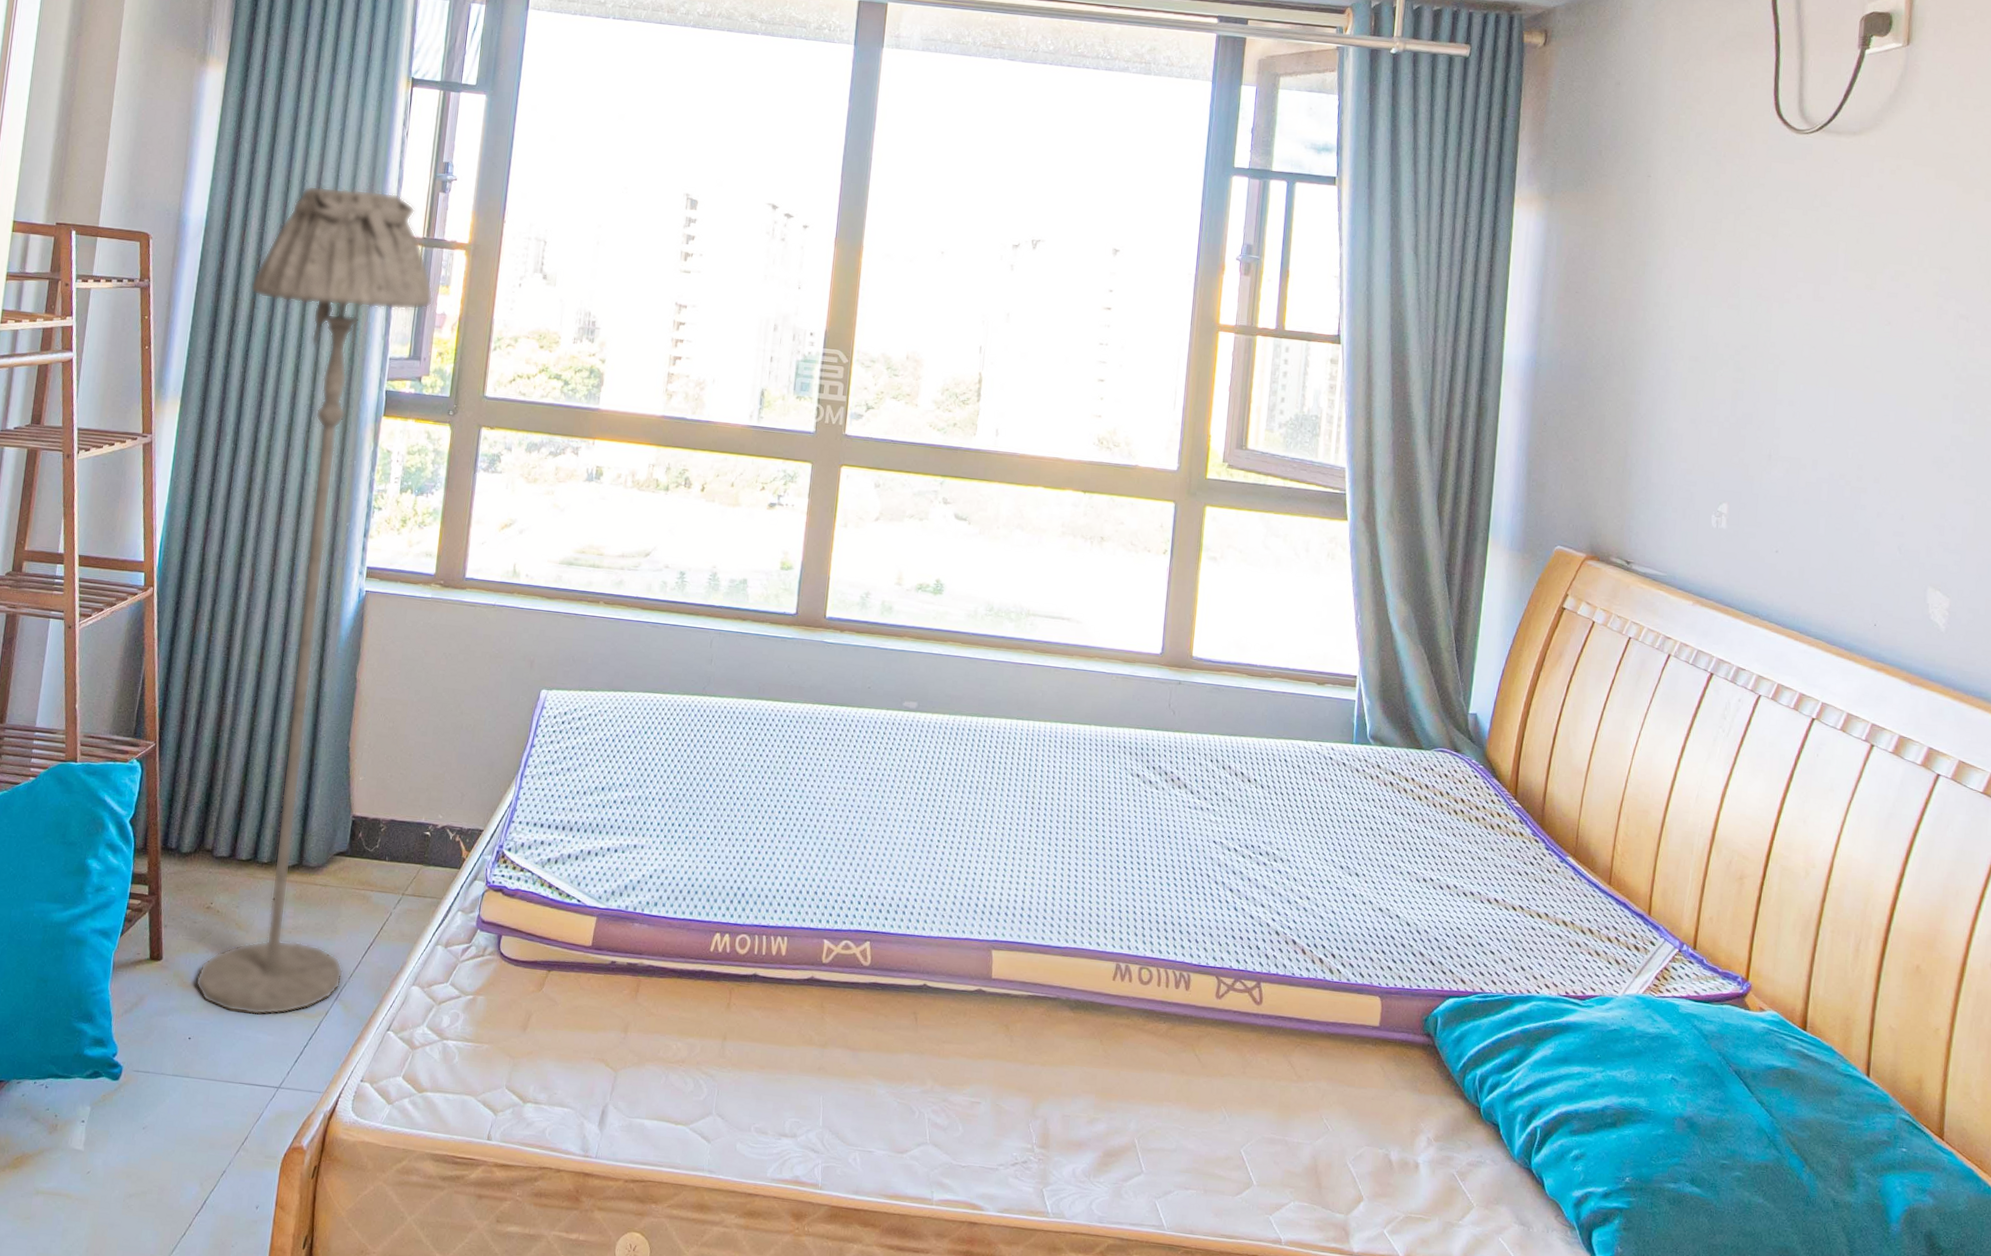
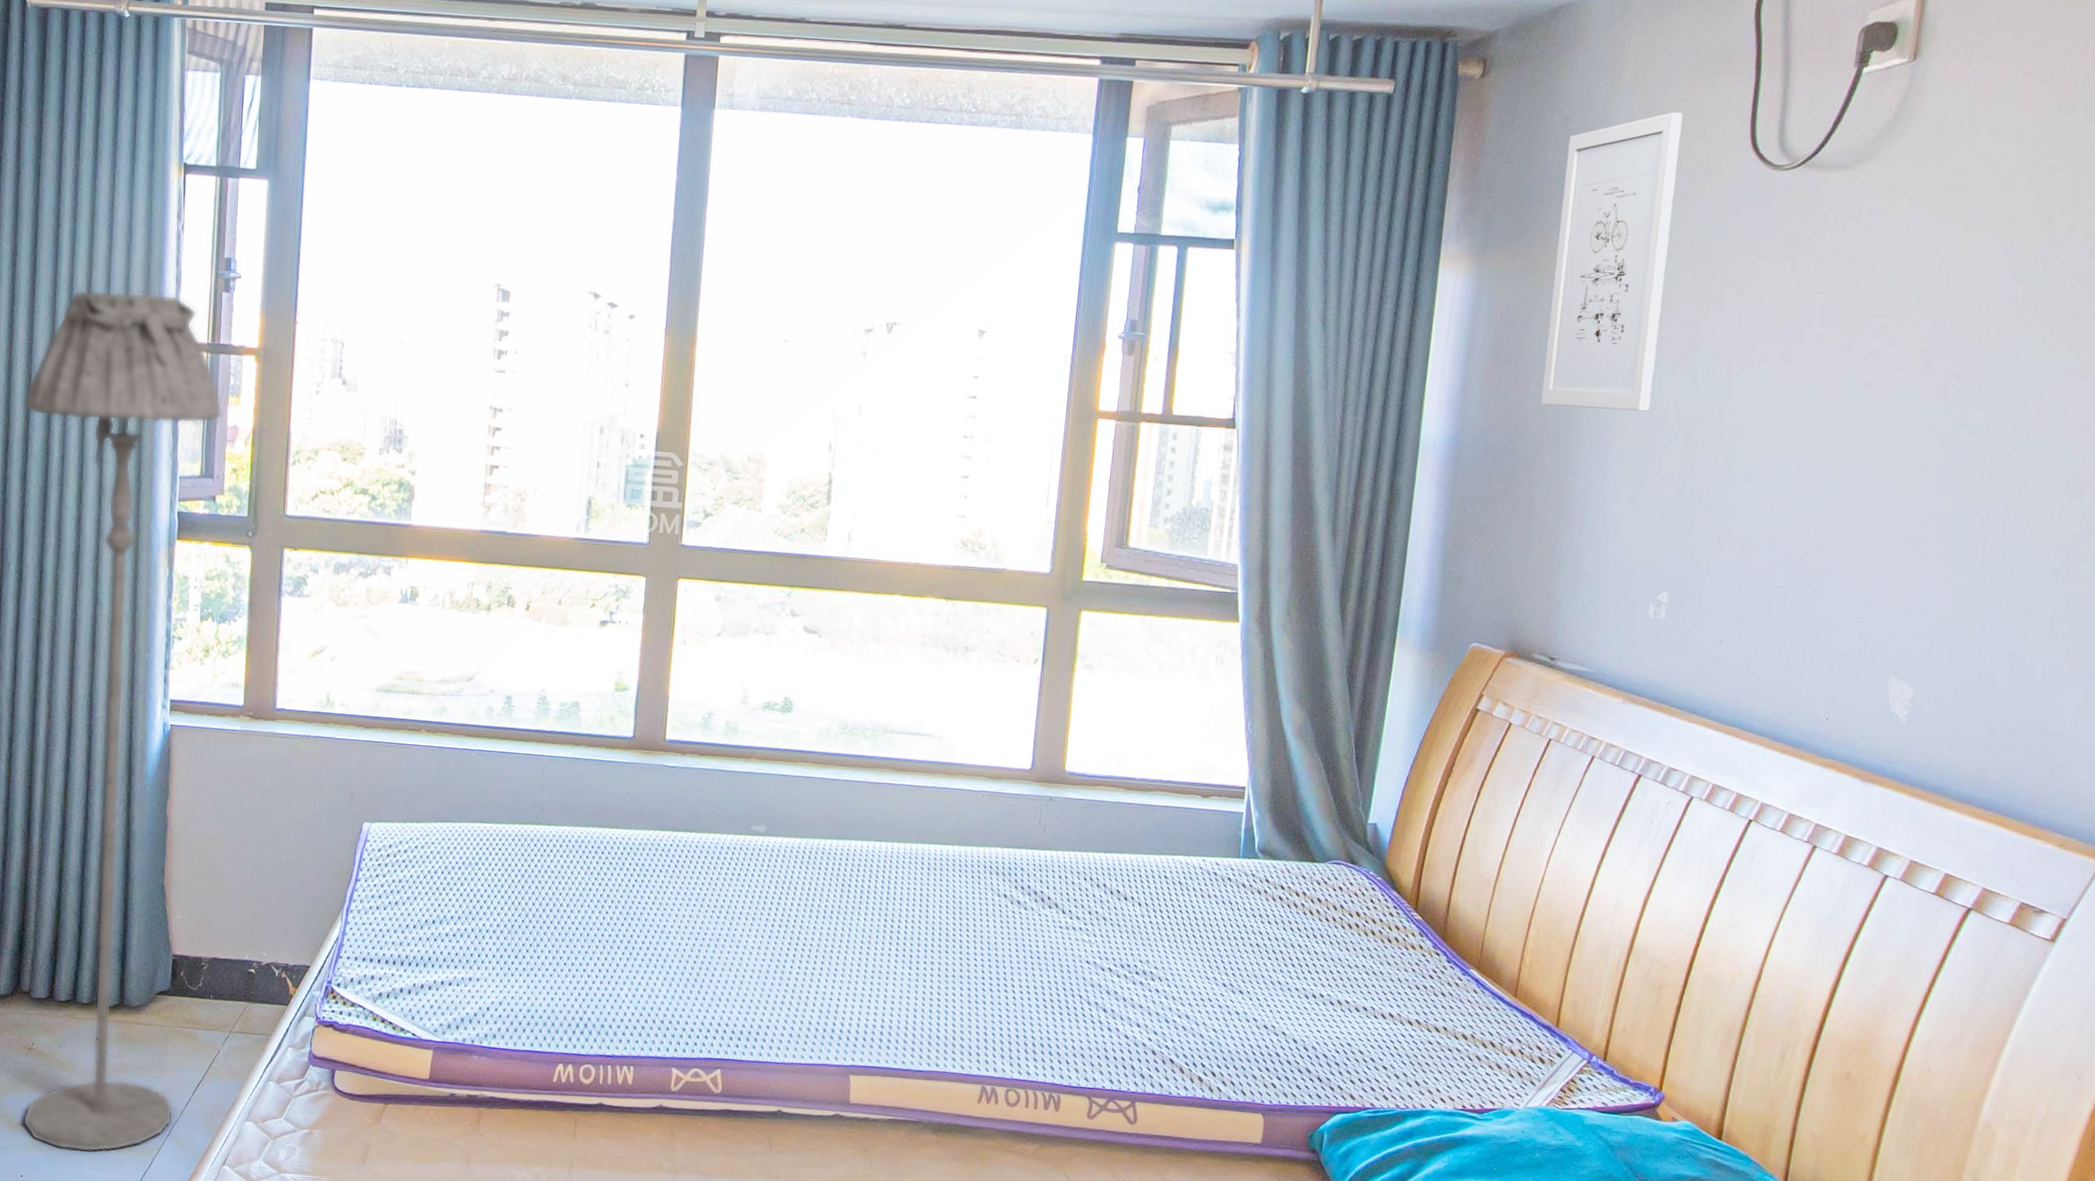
wall art: none [1607,81,1717,341] -> present [1540,112,1683,412]

